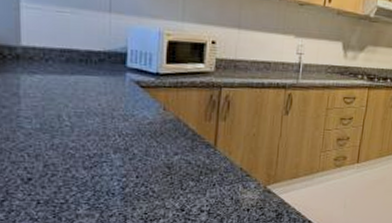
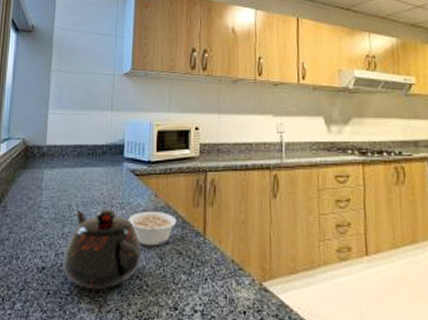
teapot: none [54,120,148,198] -> present [63,208,142,291]
legume: none [132,123,187,157] -> present [128,211,177,246]

